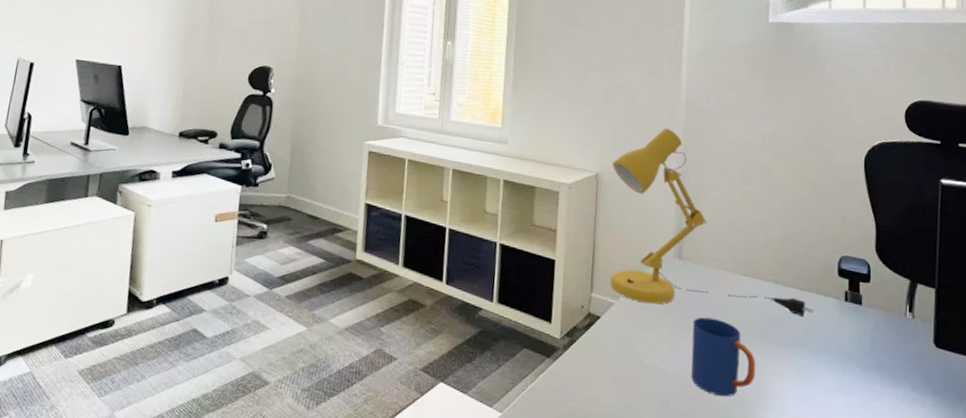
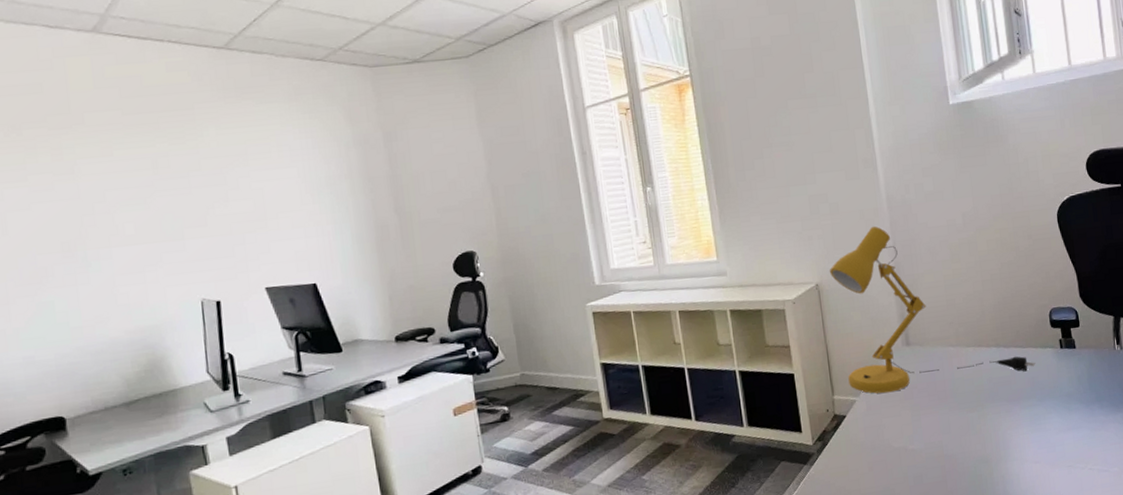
mug: present [691,317,756,397] -> none [930,391,994,460]

